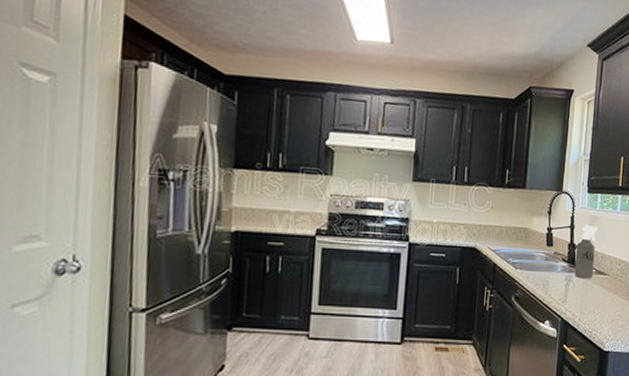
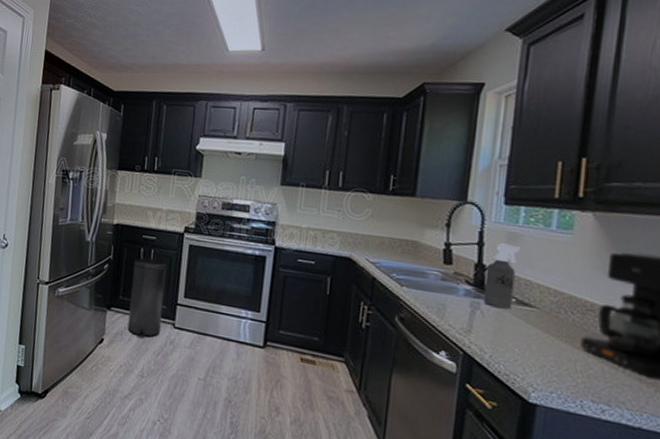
pedal bin: none [254,266,298,357] -> present [127,257,168,339]

